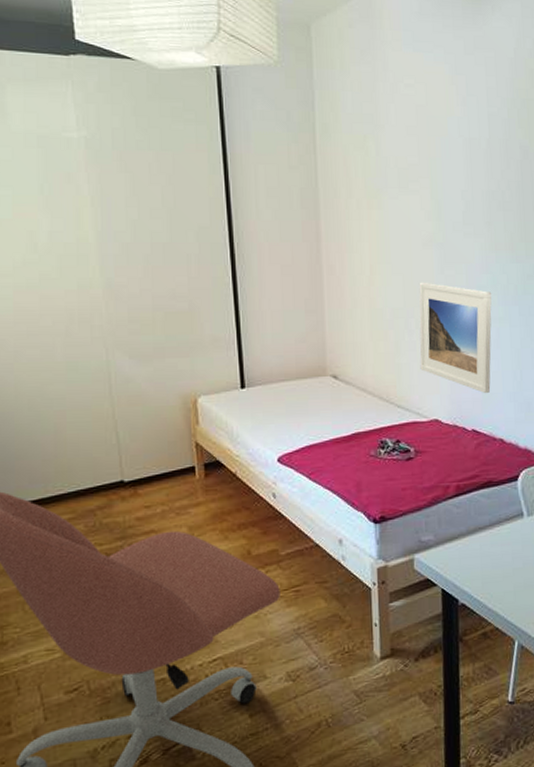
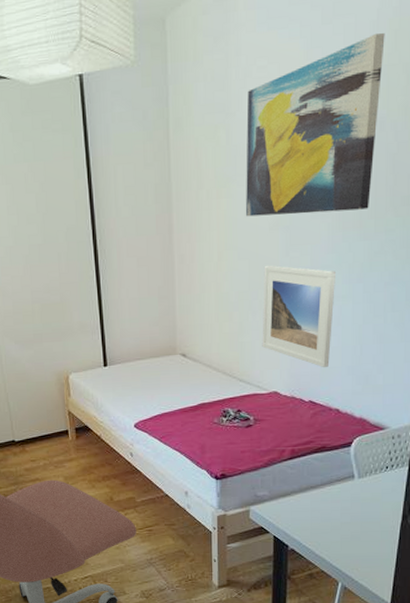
wall art: none [396,70,523,232] -> present [246,33,385,217]

